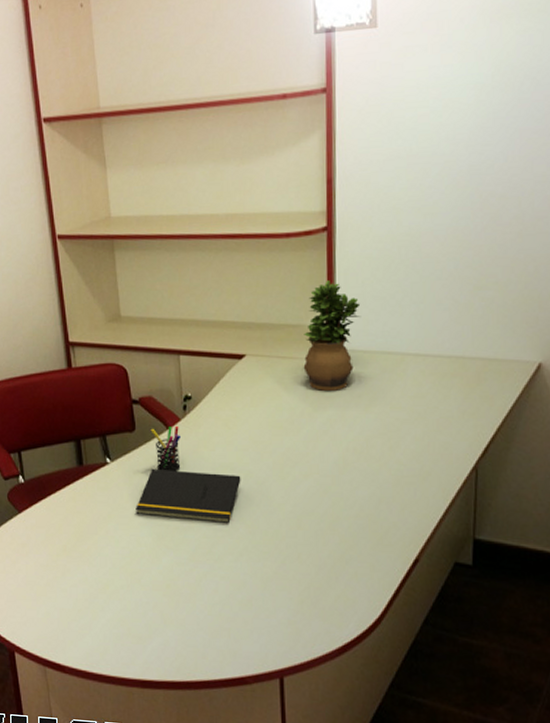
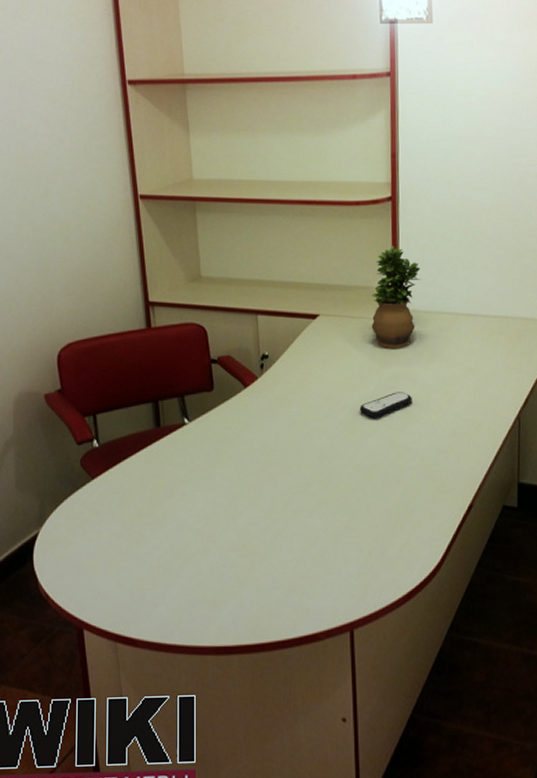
notepad: present [136,468,241,523] -> none [213,427,315,479]
pen holder: present [150,425,182,471] -> none [228,384,259,430]
remote control: none [289,437,350,465] -> present [359,392,412,419]

